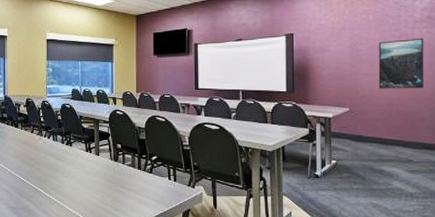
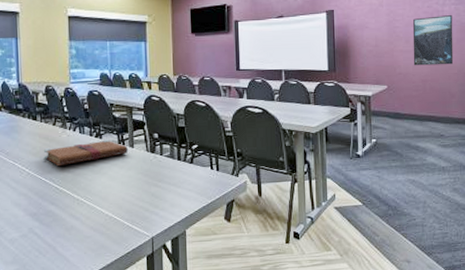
book: none [22,147,94,169] -> present [43,140,128,167]

